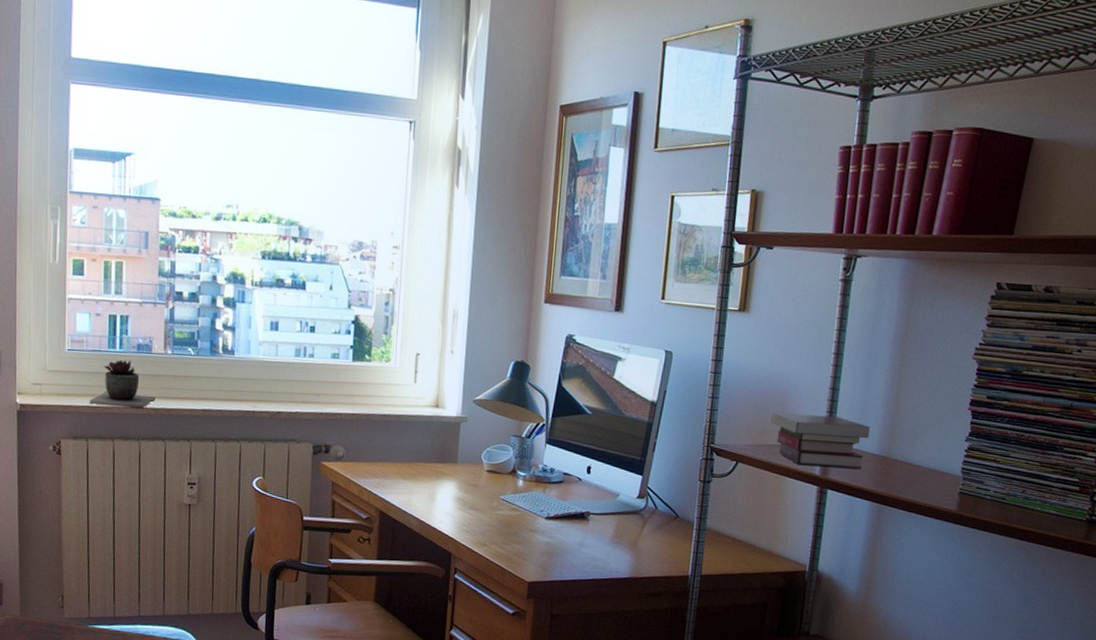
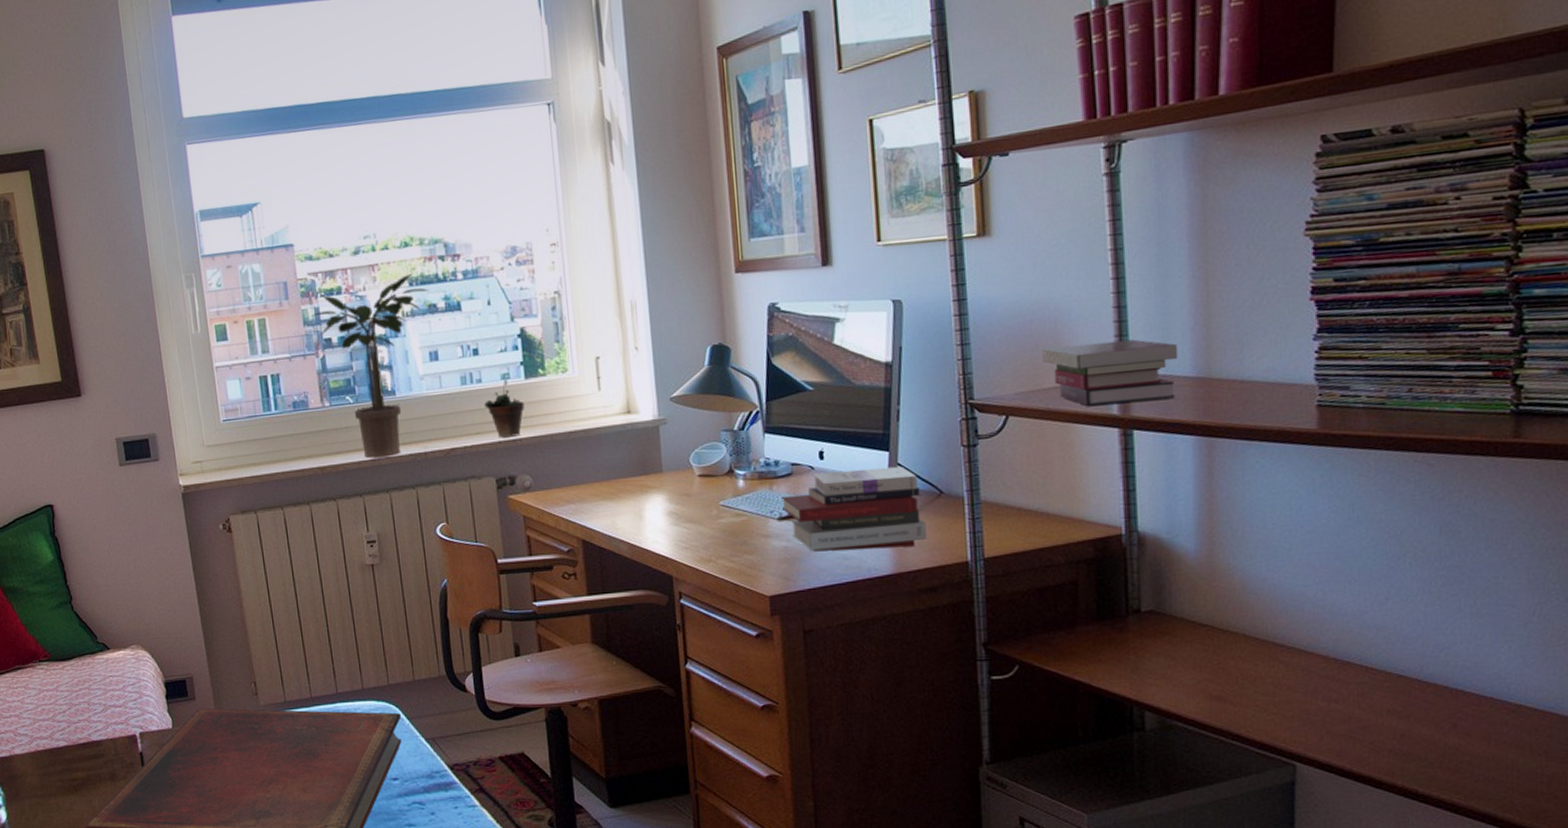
succulent plant: present [89,360,156,409] -> none [252,420,320,475]
potted plant: none [166,248,280,410] -> present [311,274,429,459]
succulent plant: none [313,358,348,411] -> present [484,379,525,438]
books: none [550,484,662,557] -> present [781,466,926,552]

